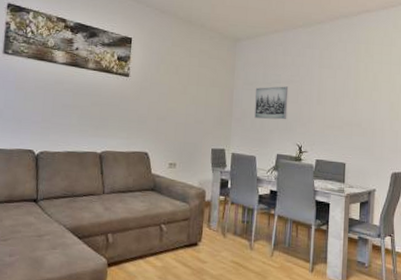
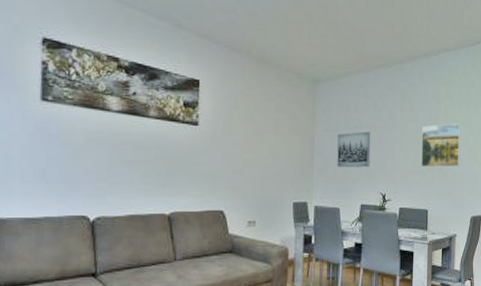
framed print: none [339,80,382,123] -> present [421,122,461,167]

